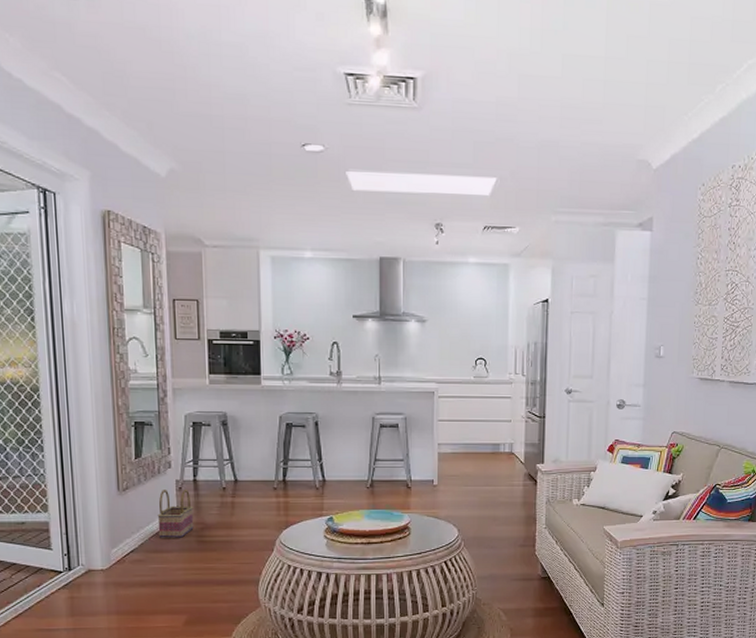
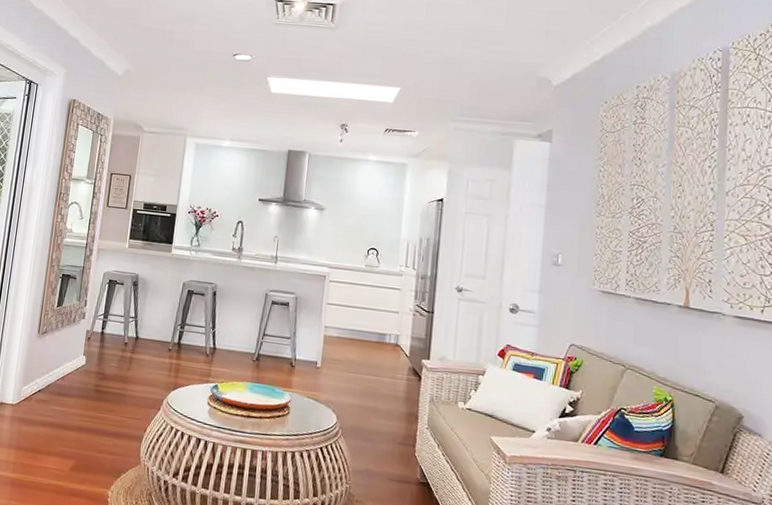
basket: present [157,490,194,538] -> none [63,338,97,385]

